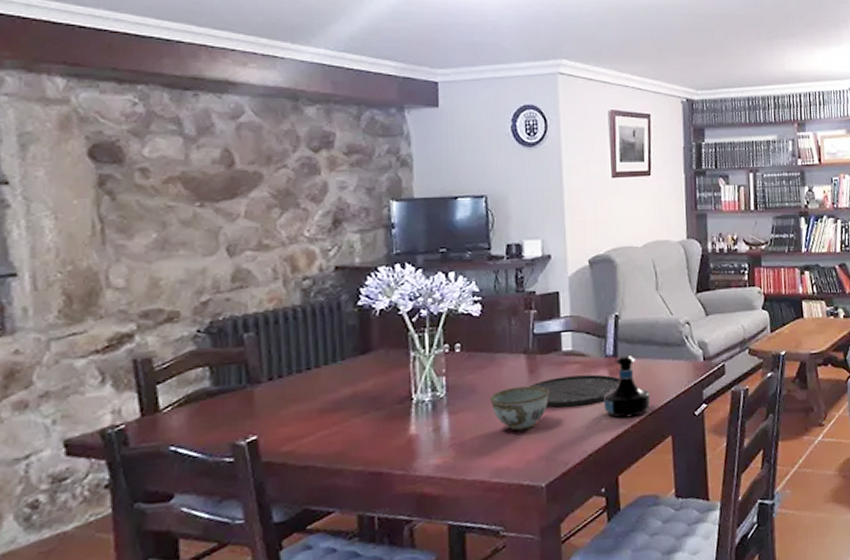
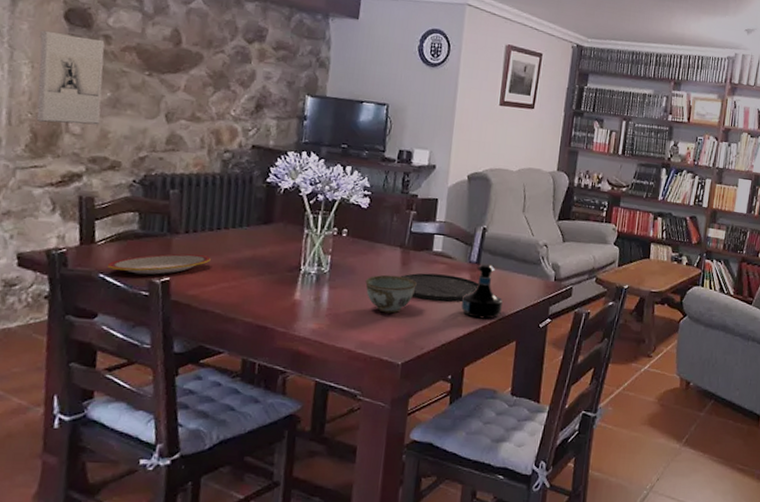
wall sculpture: none [61,173,148,282] -> present [36,30,105,125]
plate: none [178,402,303,440] -> present [106,253,211,275]

